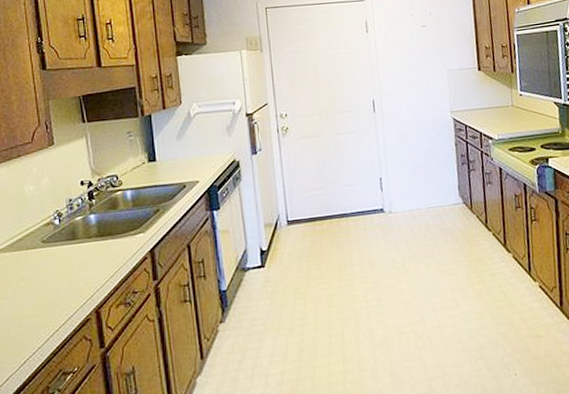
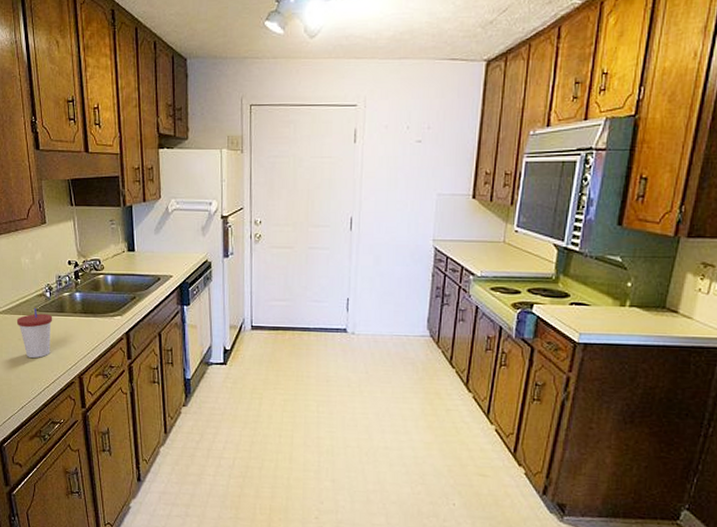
cup: none [18,240,63,299] -> present [16,308,53,358]

